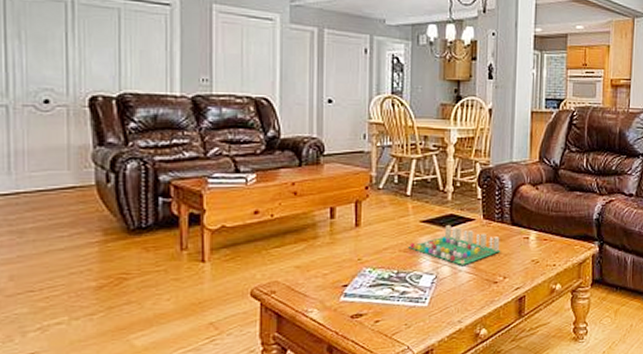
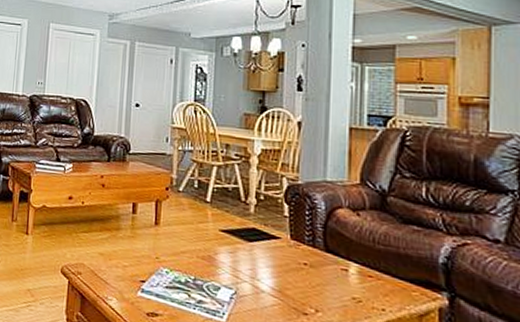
board game: present [408,225,501,265] -> none [206,239,312,286]

